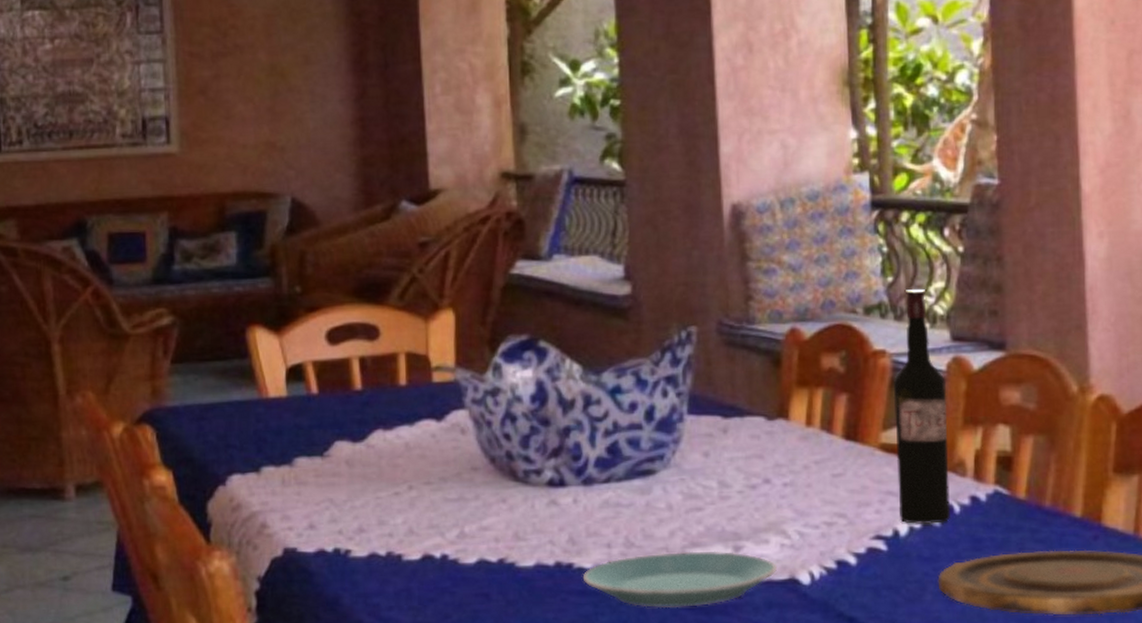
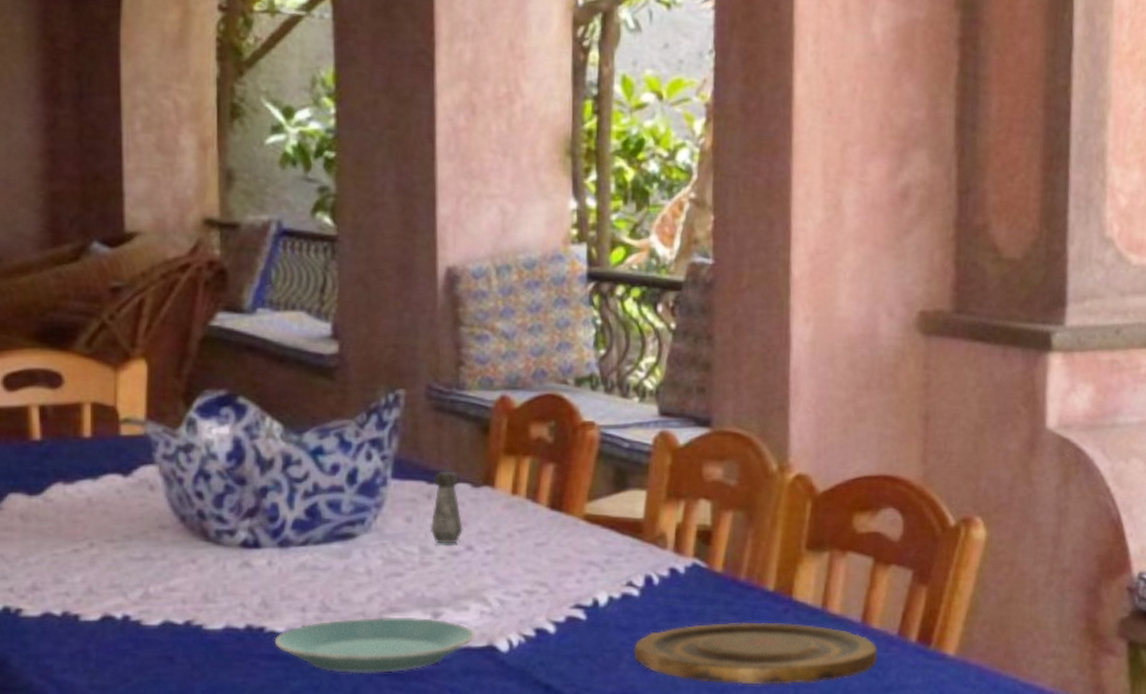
salt shaker: none [727,405,760,478] -> present [430,471,463,544]
wine bottle: present [893,288,951,525] -> none [599,362,652,595]

